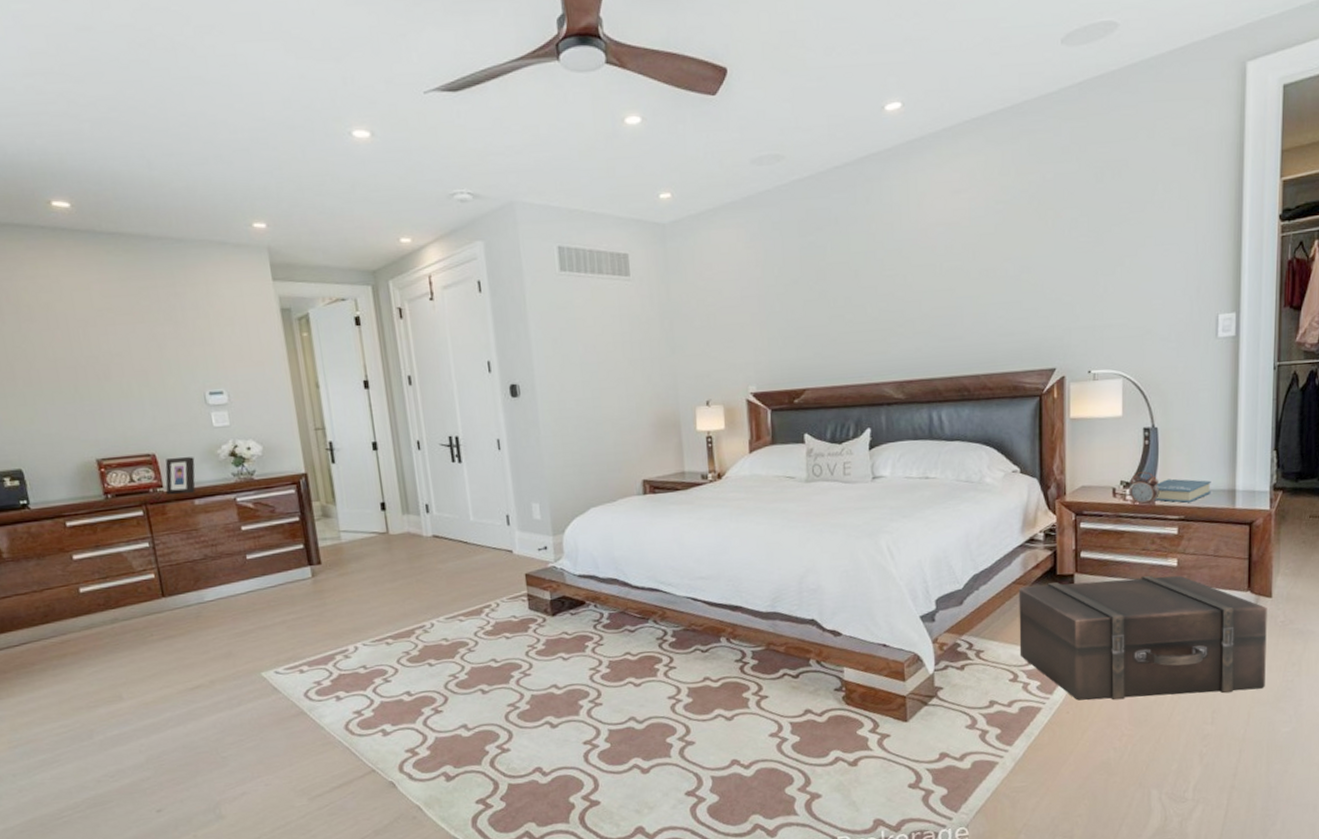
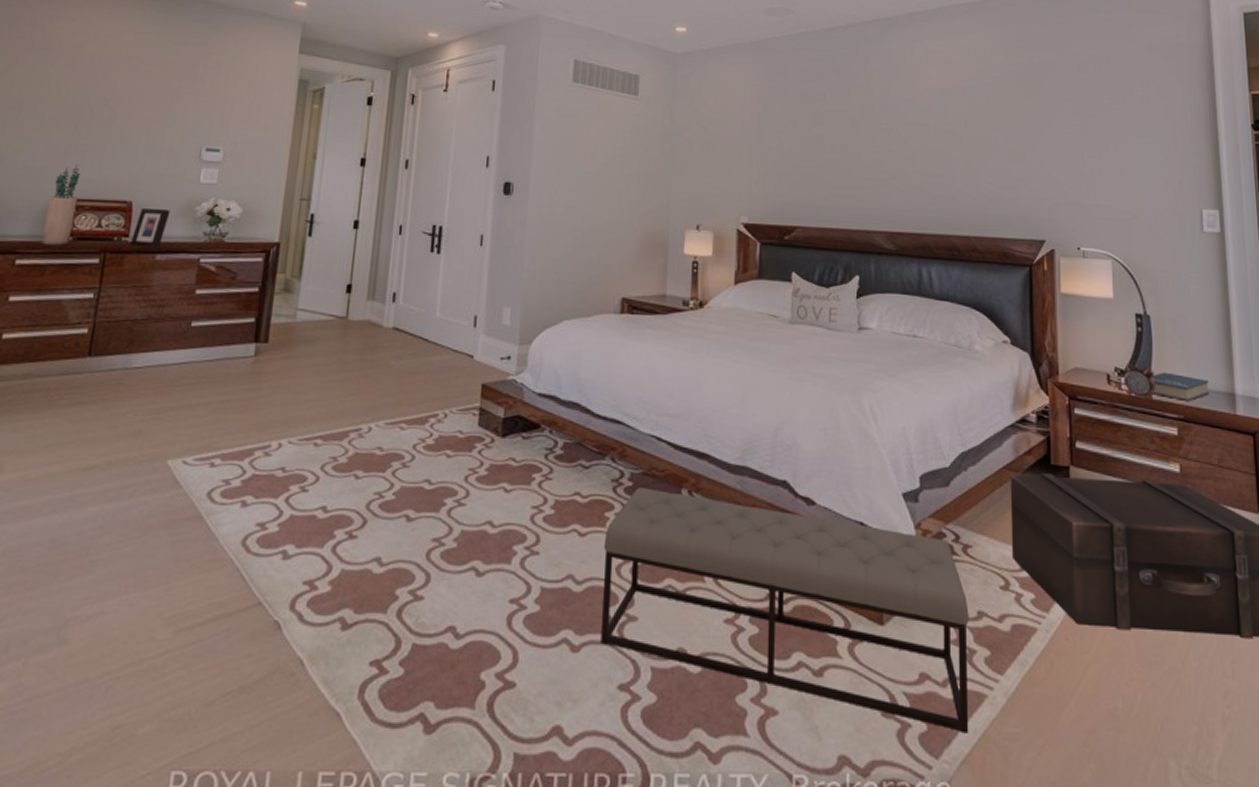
vase: none [74,425,109,506] -> present [41,164,81,246]
bench: none [657,641,983,792] -> present [601,488,969,734]

